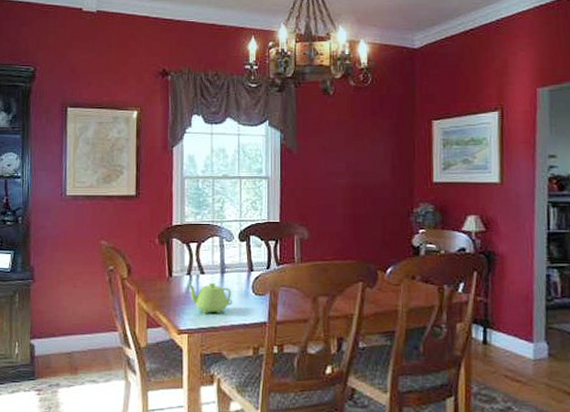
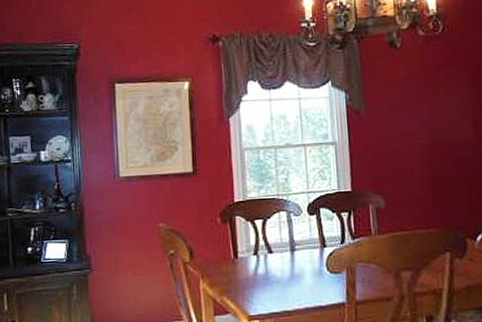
teapot: present [187,282,233,313] -> none [254,261,306,296]

